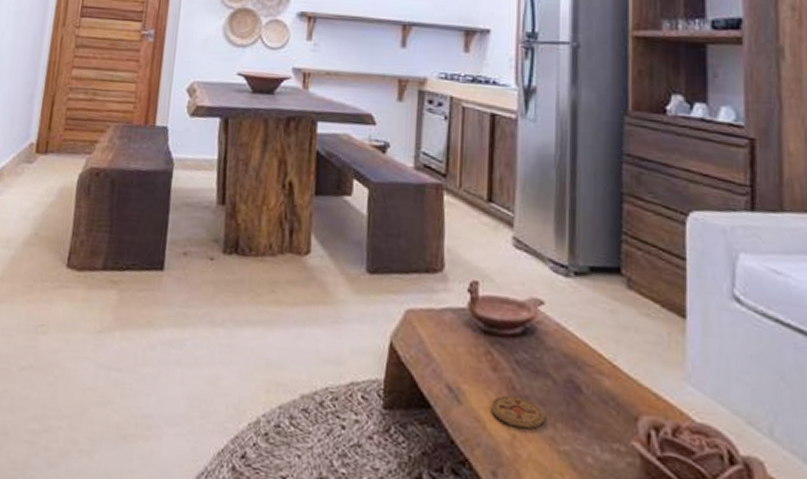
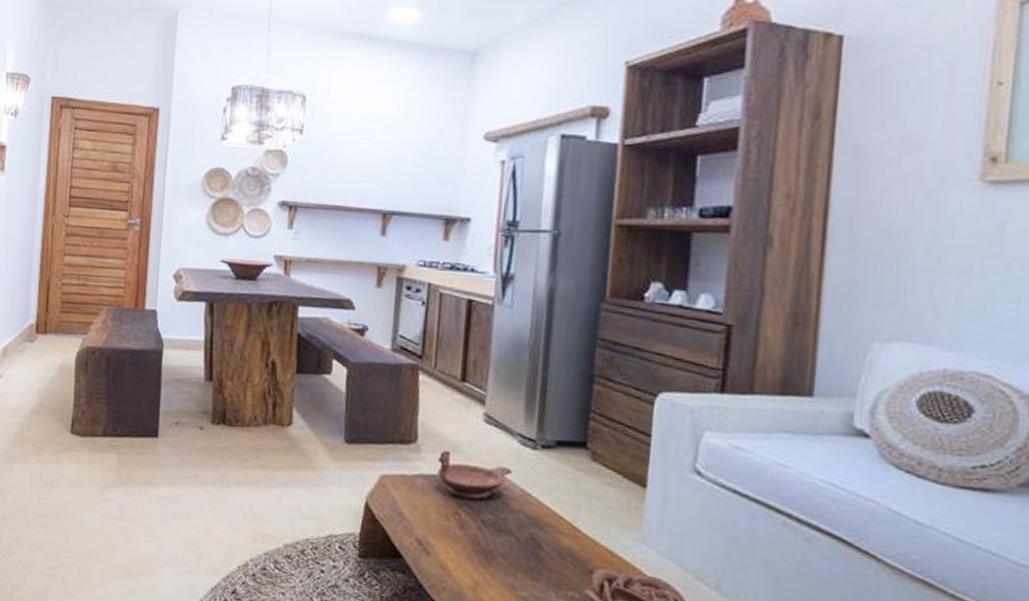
coaster: present [491,395,546,430] -> none [457,549,507,578]

